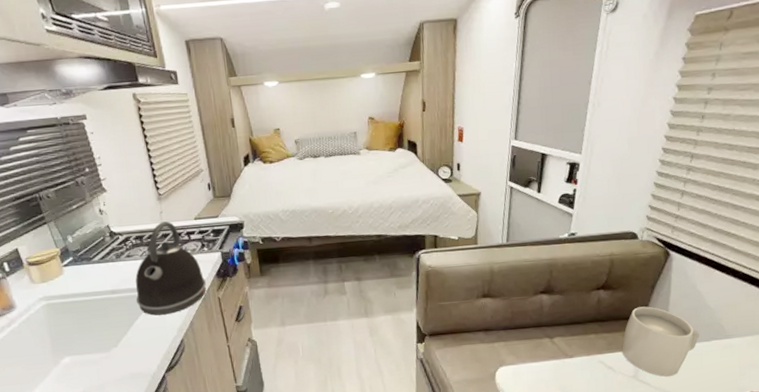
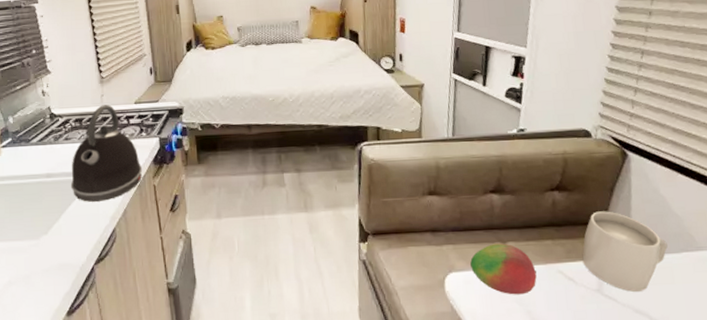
fruit: none [519,338,580,384] -> present [469,243,537,295]

